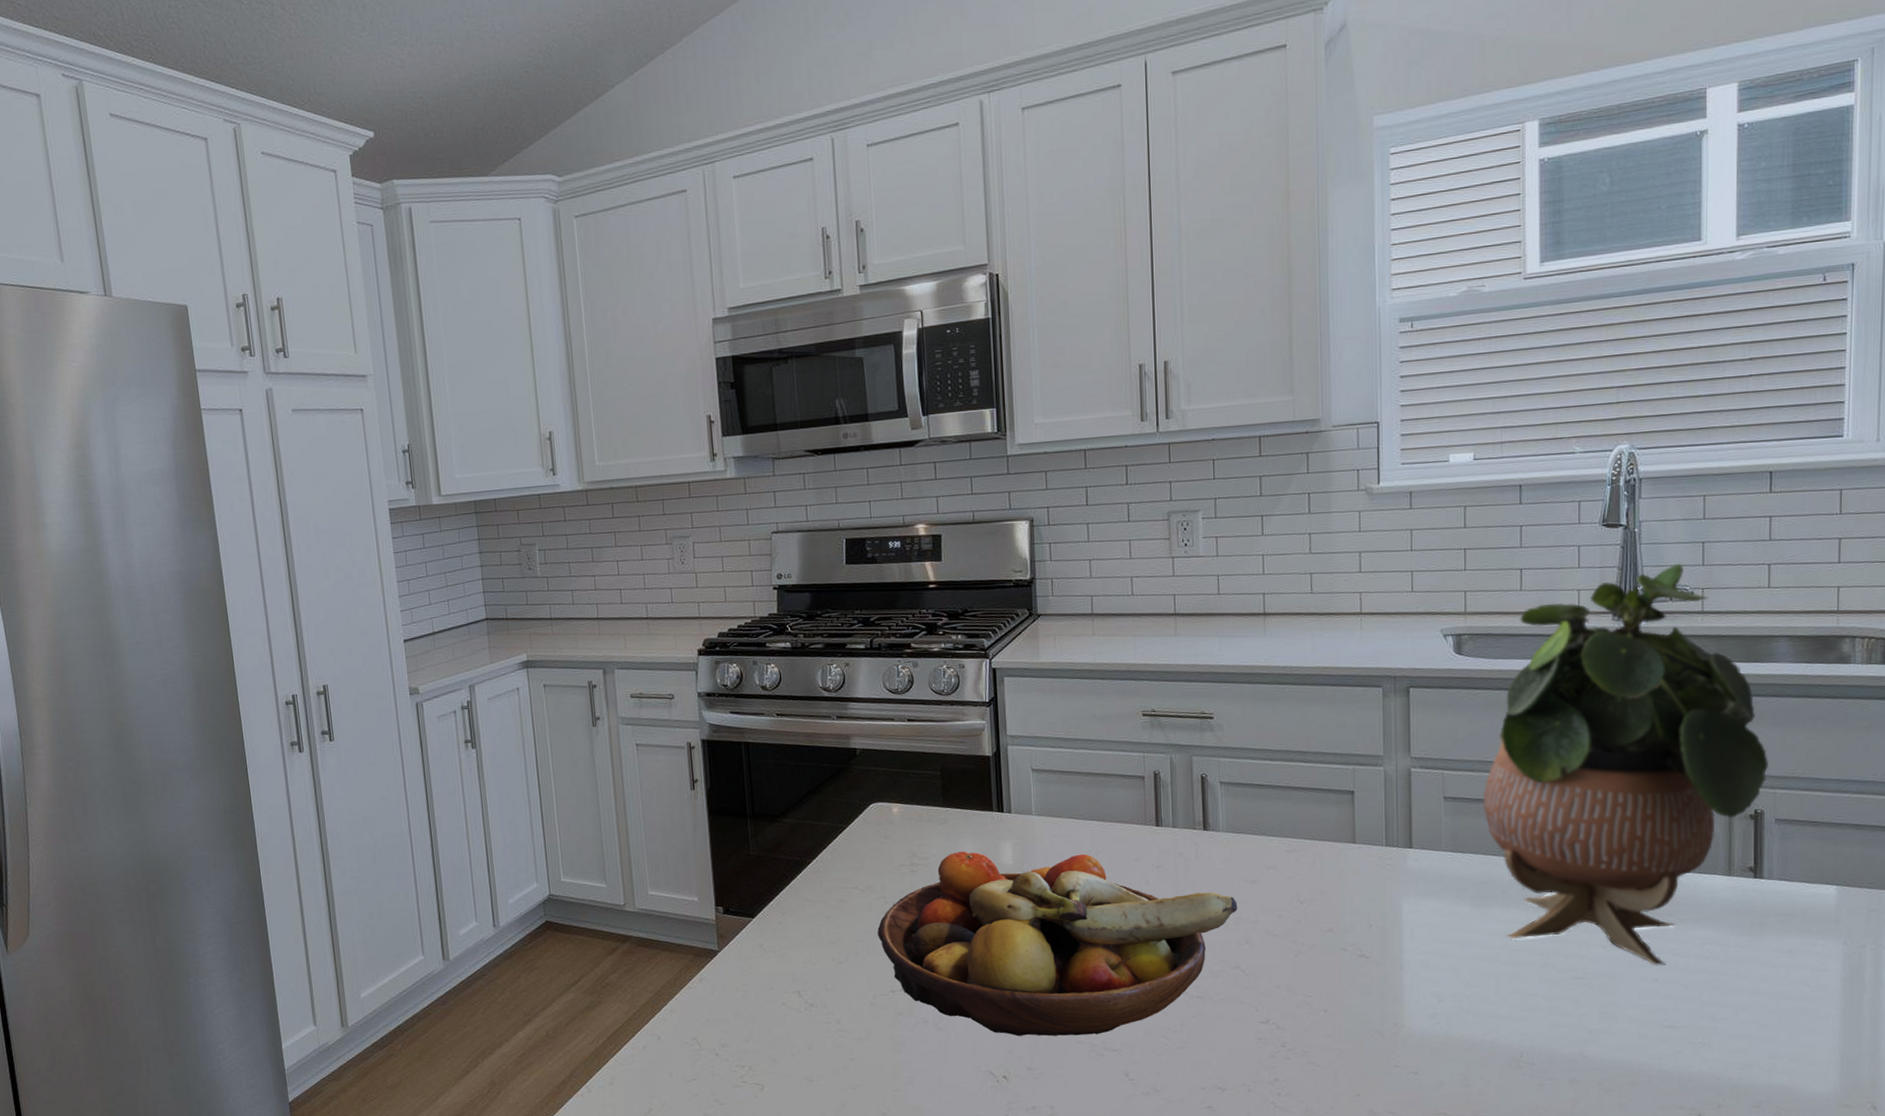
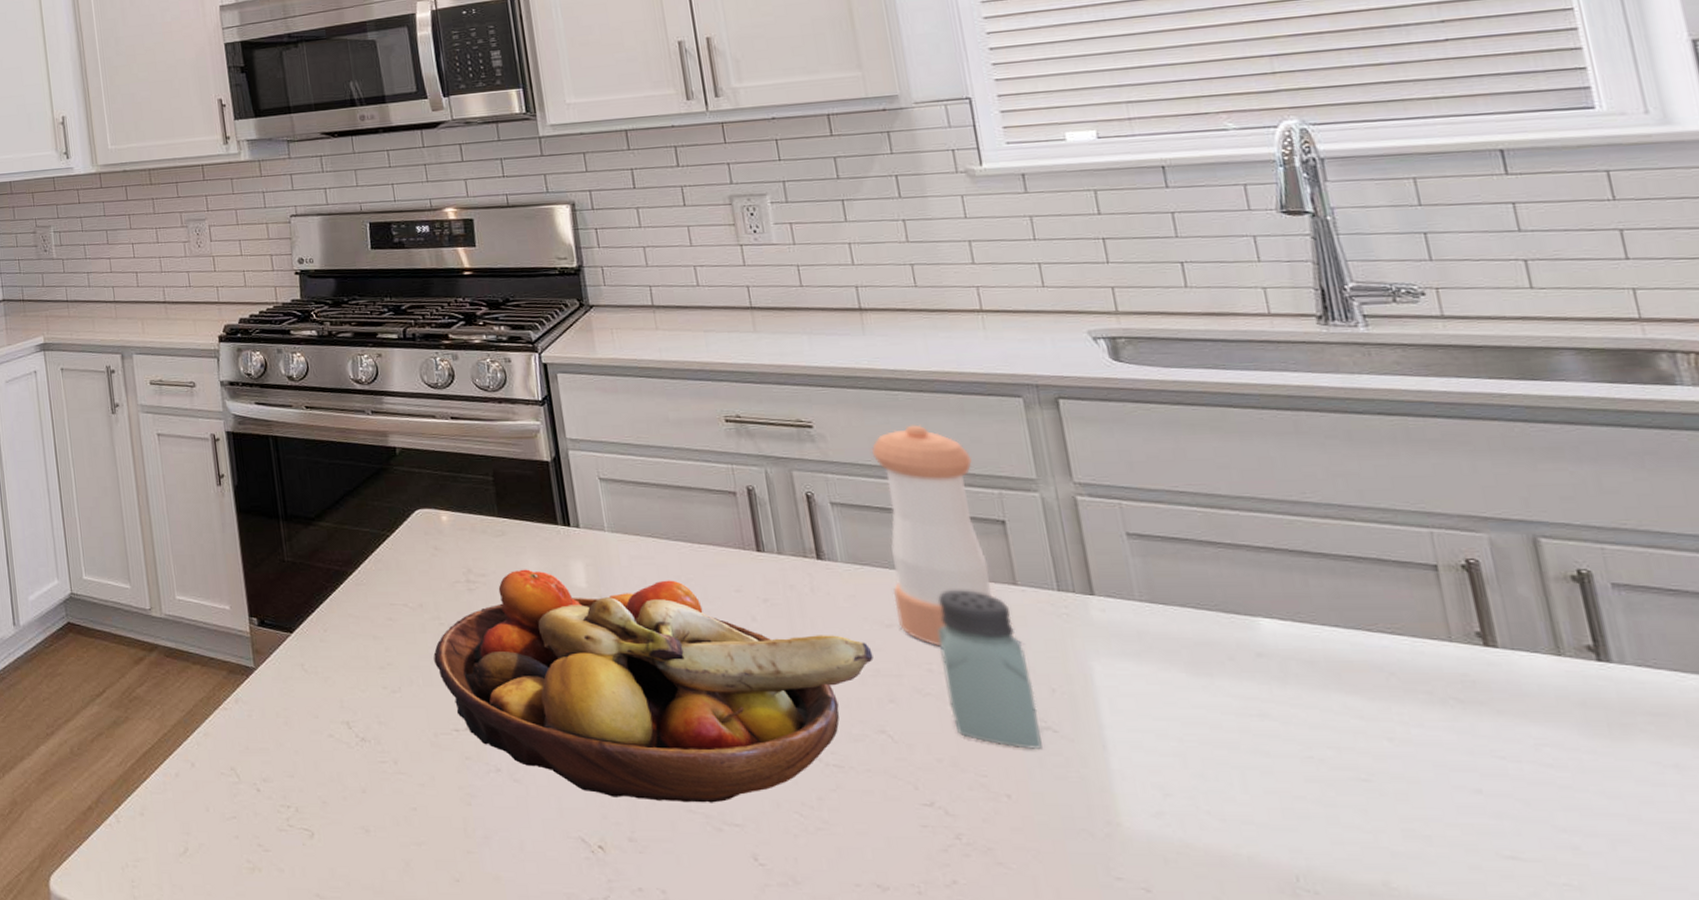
pepper shaker: none [1258,713,1336,896] -> present [871,424,992,645]
saltshaker: none [1290,849,1357,973] -> present [937,590,1043,749]
potted plant: present [1482,563,1768,966] -> none [1179,257,1586,771]

